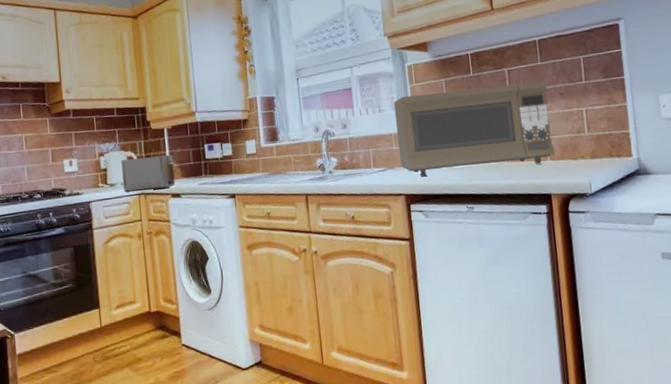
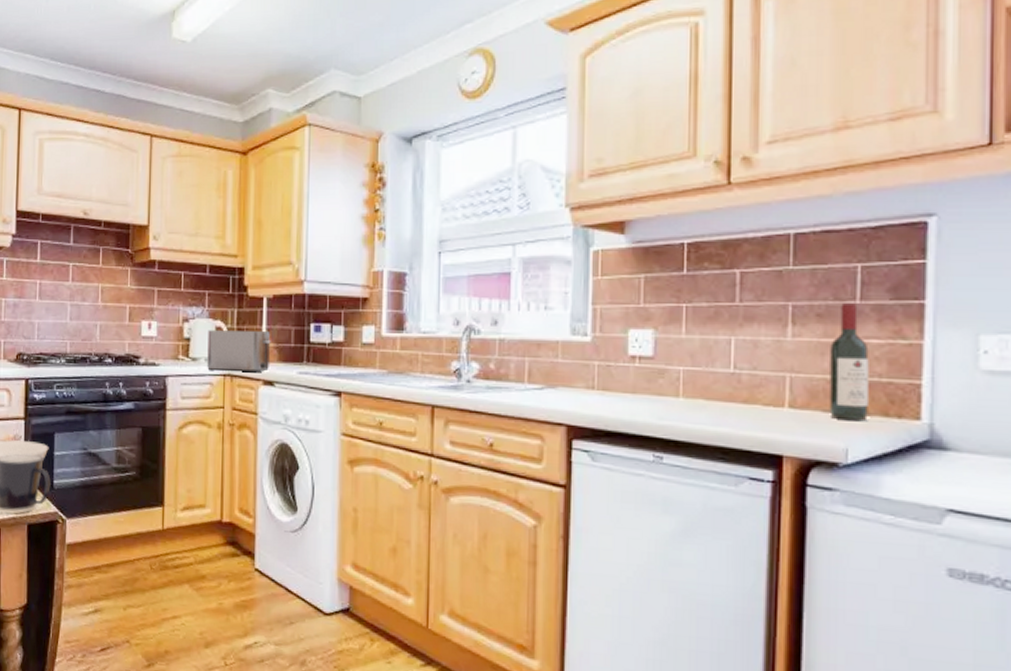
microwave: present [393,81,555,177] -> none [565,291,798,411]
wine bottle: none [570,83,600,164] -> present [828,303,869,422]

